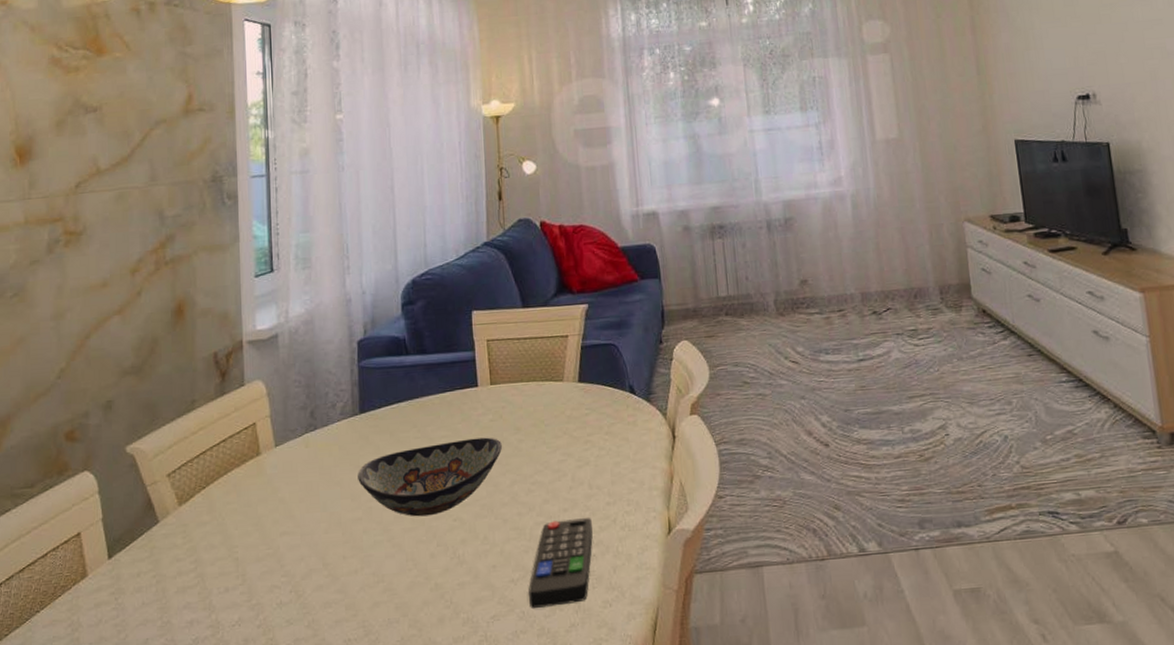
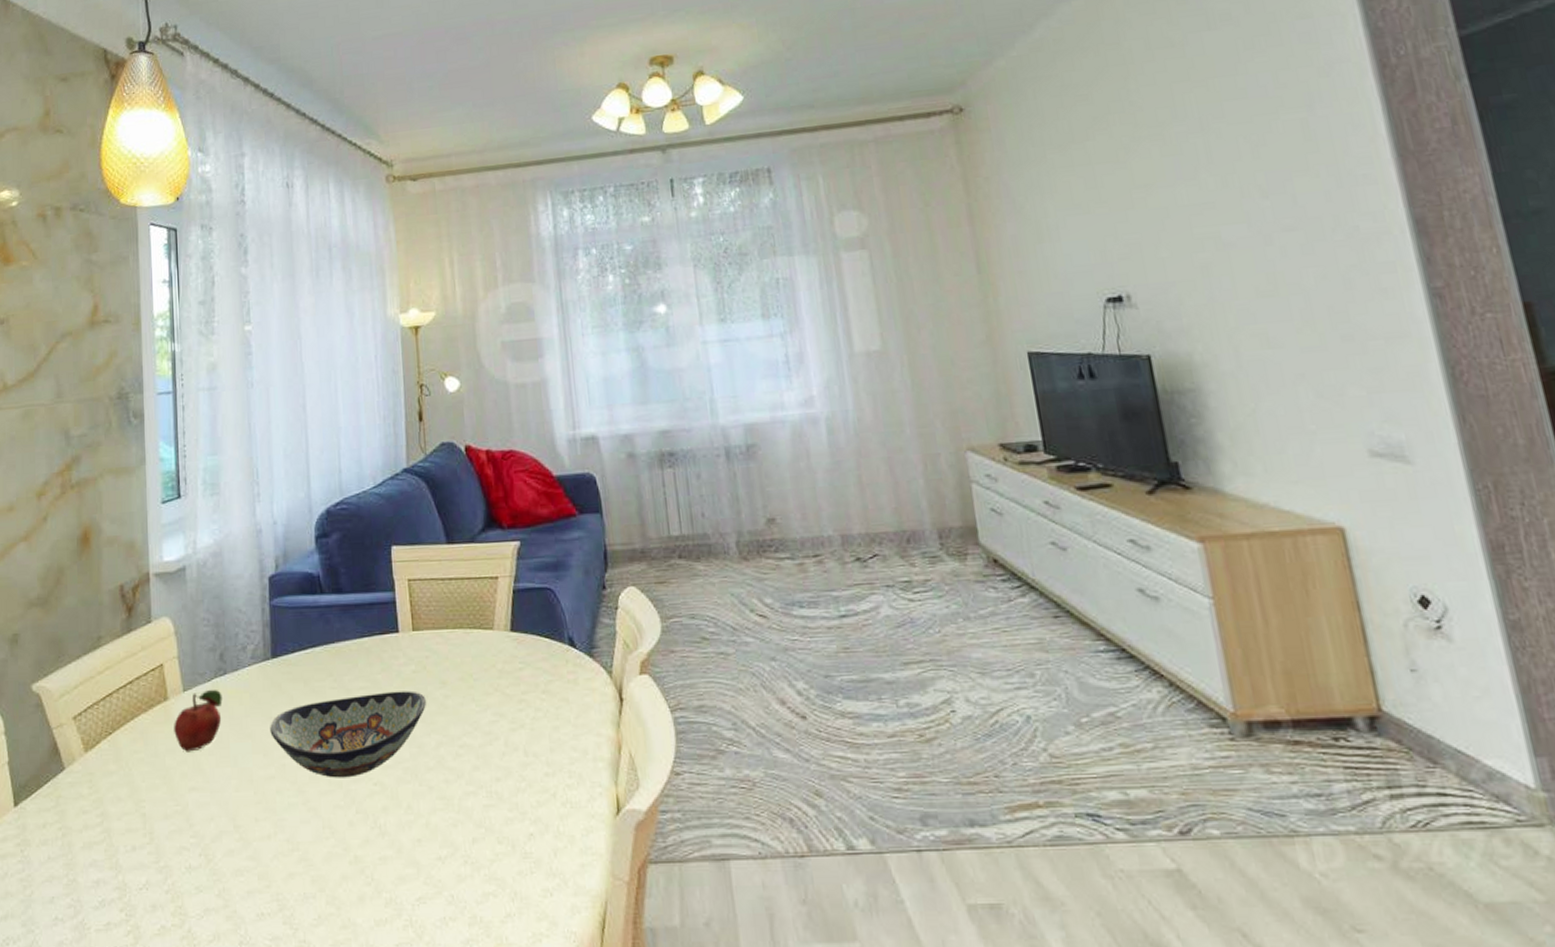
fruit: none [266,443,313,501] -> present [174,689,223,752]
remote control: present [529,518,593,608] -> none [458,790,530,892]

